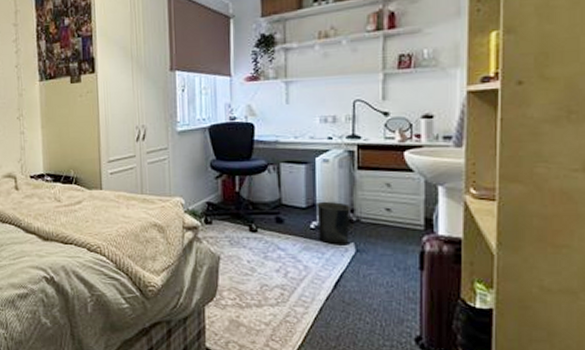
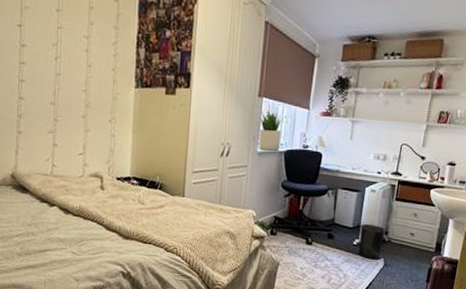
planter: none [175,83,203,130] -> present [258,109,282,152]

